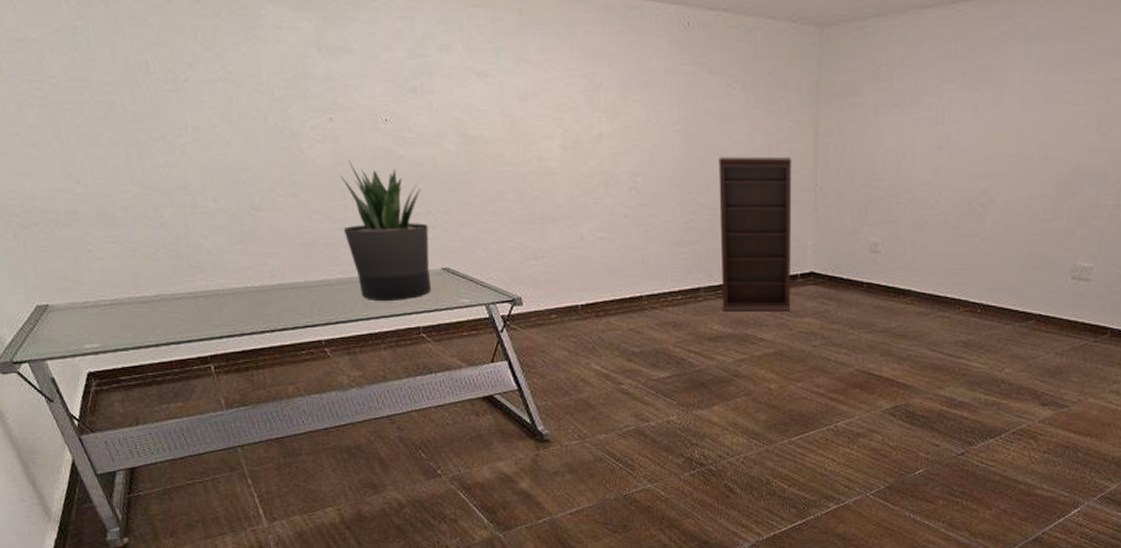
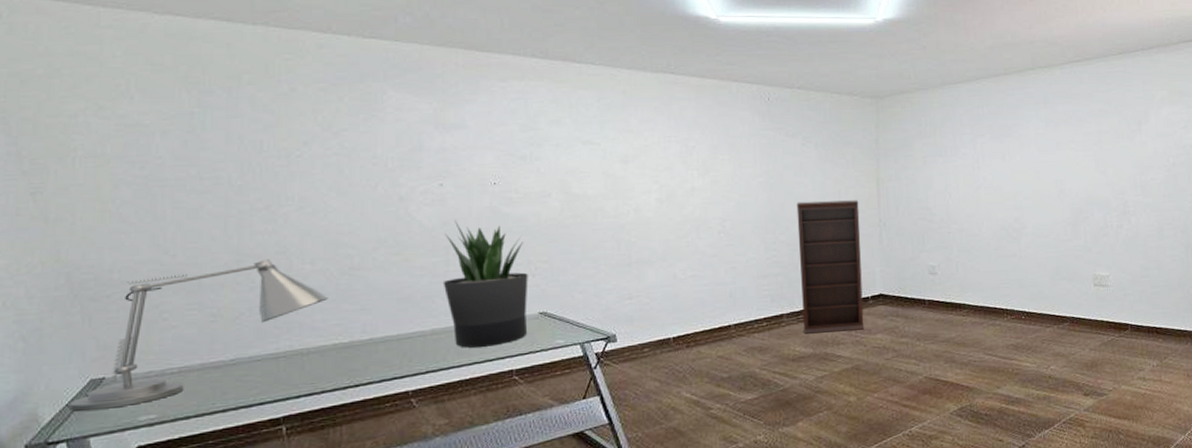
desk lamp: none [23,194,235,336] -> present [69,259,328,412]

